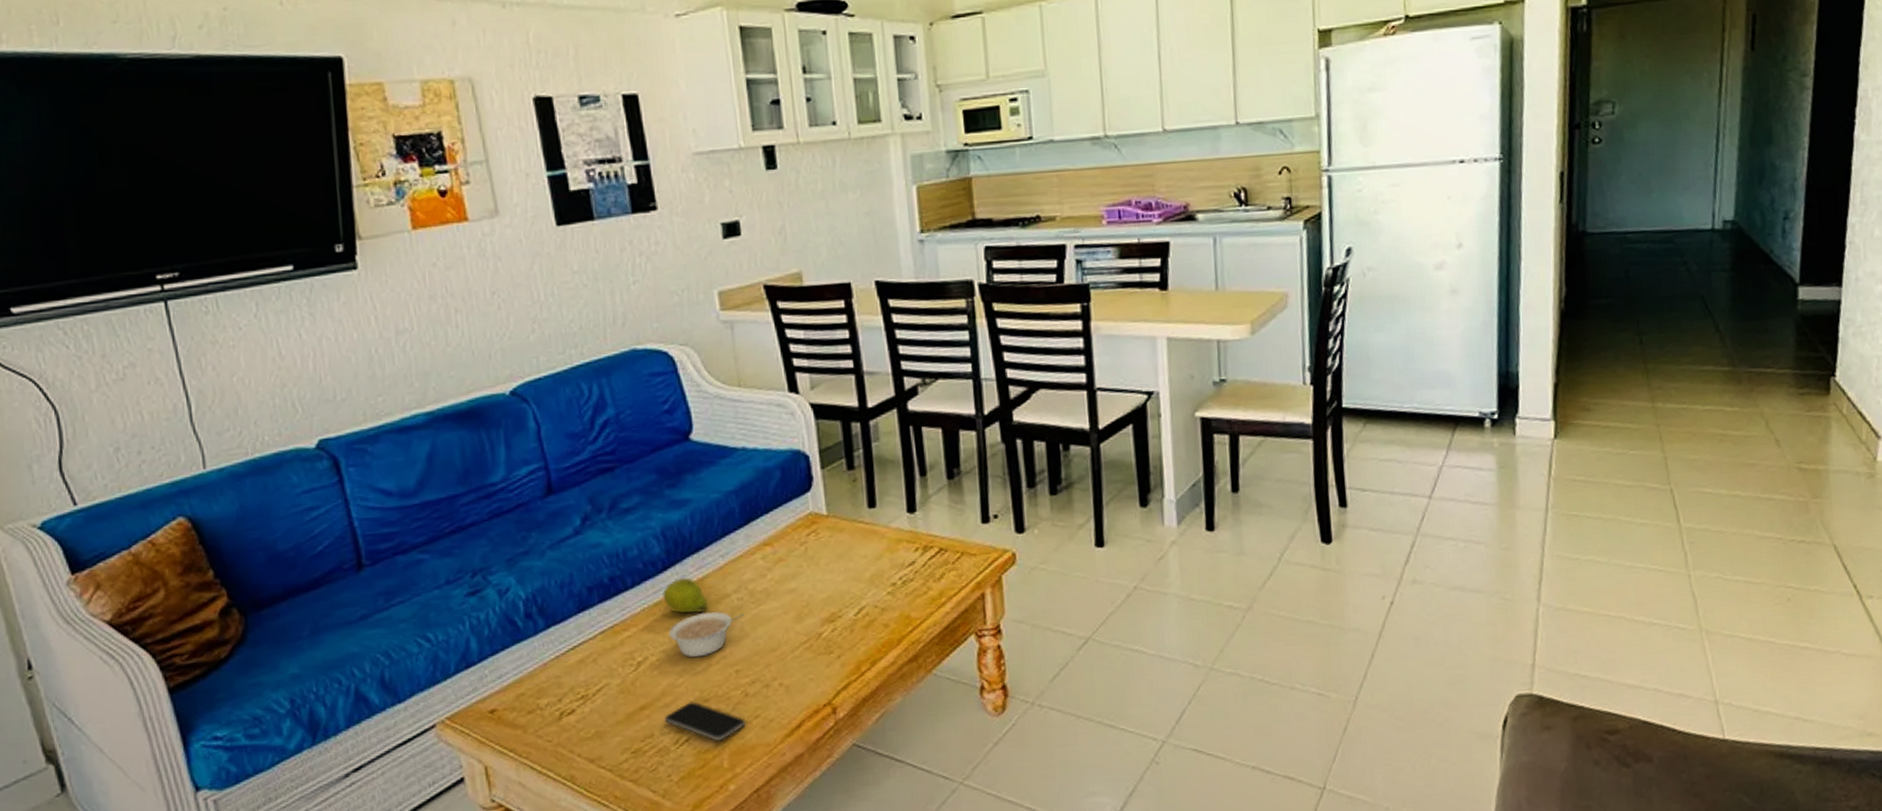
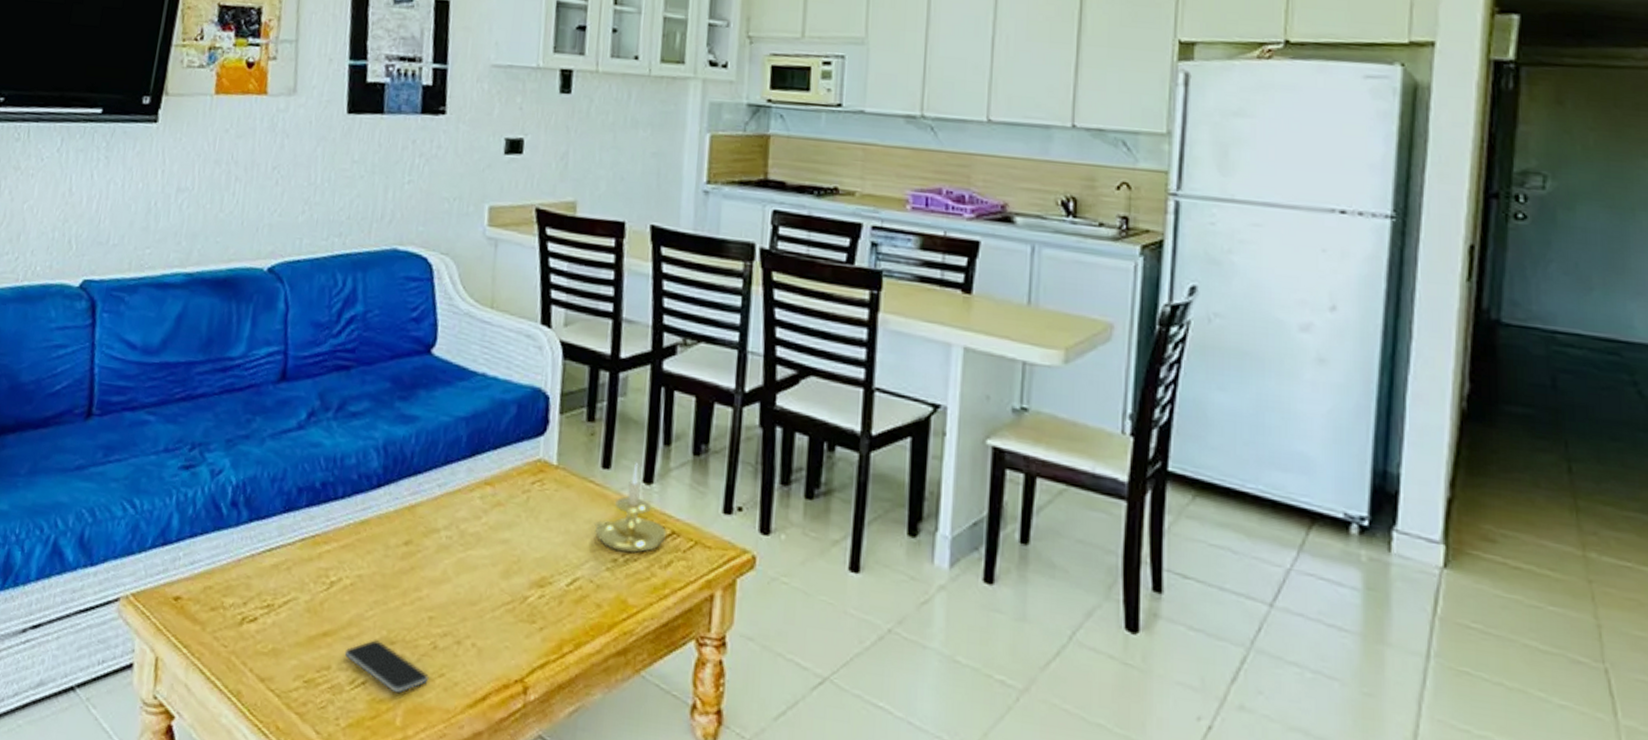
fruit: present [661,577,708,615] -> none [370,498,415,545]
legume: present [667,612,744,658] -> none [367,543,450,593]
candle holder: none [869,497,936,576] -> present [593,463,667,554]

